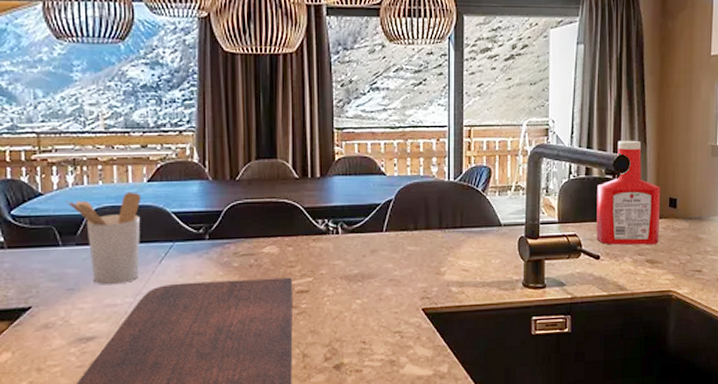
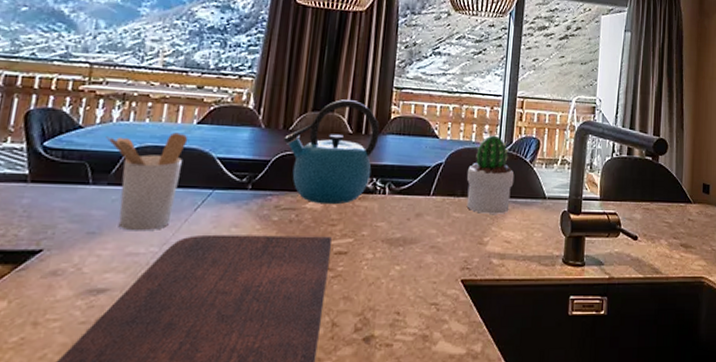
kettle: none [231,145,326,248] -> present [283,99,380,205]
potted cactus: none [418,167,467,245] -> present [466,135,515,214]
ketchup bottle: present [596,140,660,245] -> none [635,124,695,229]

